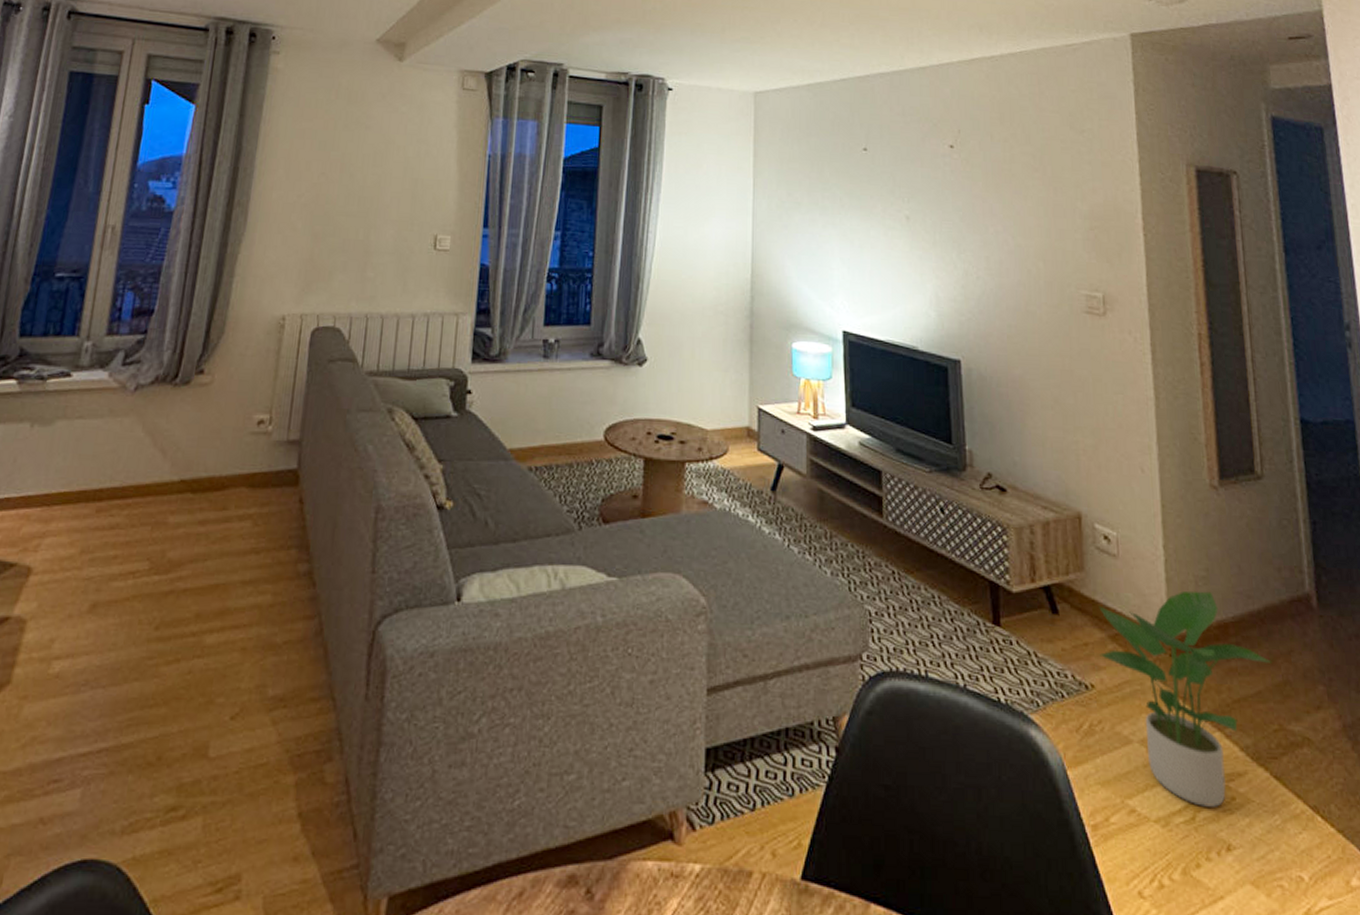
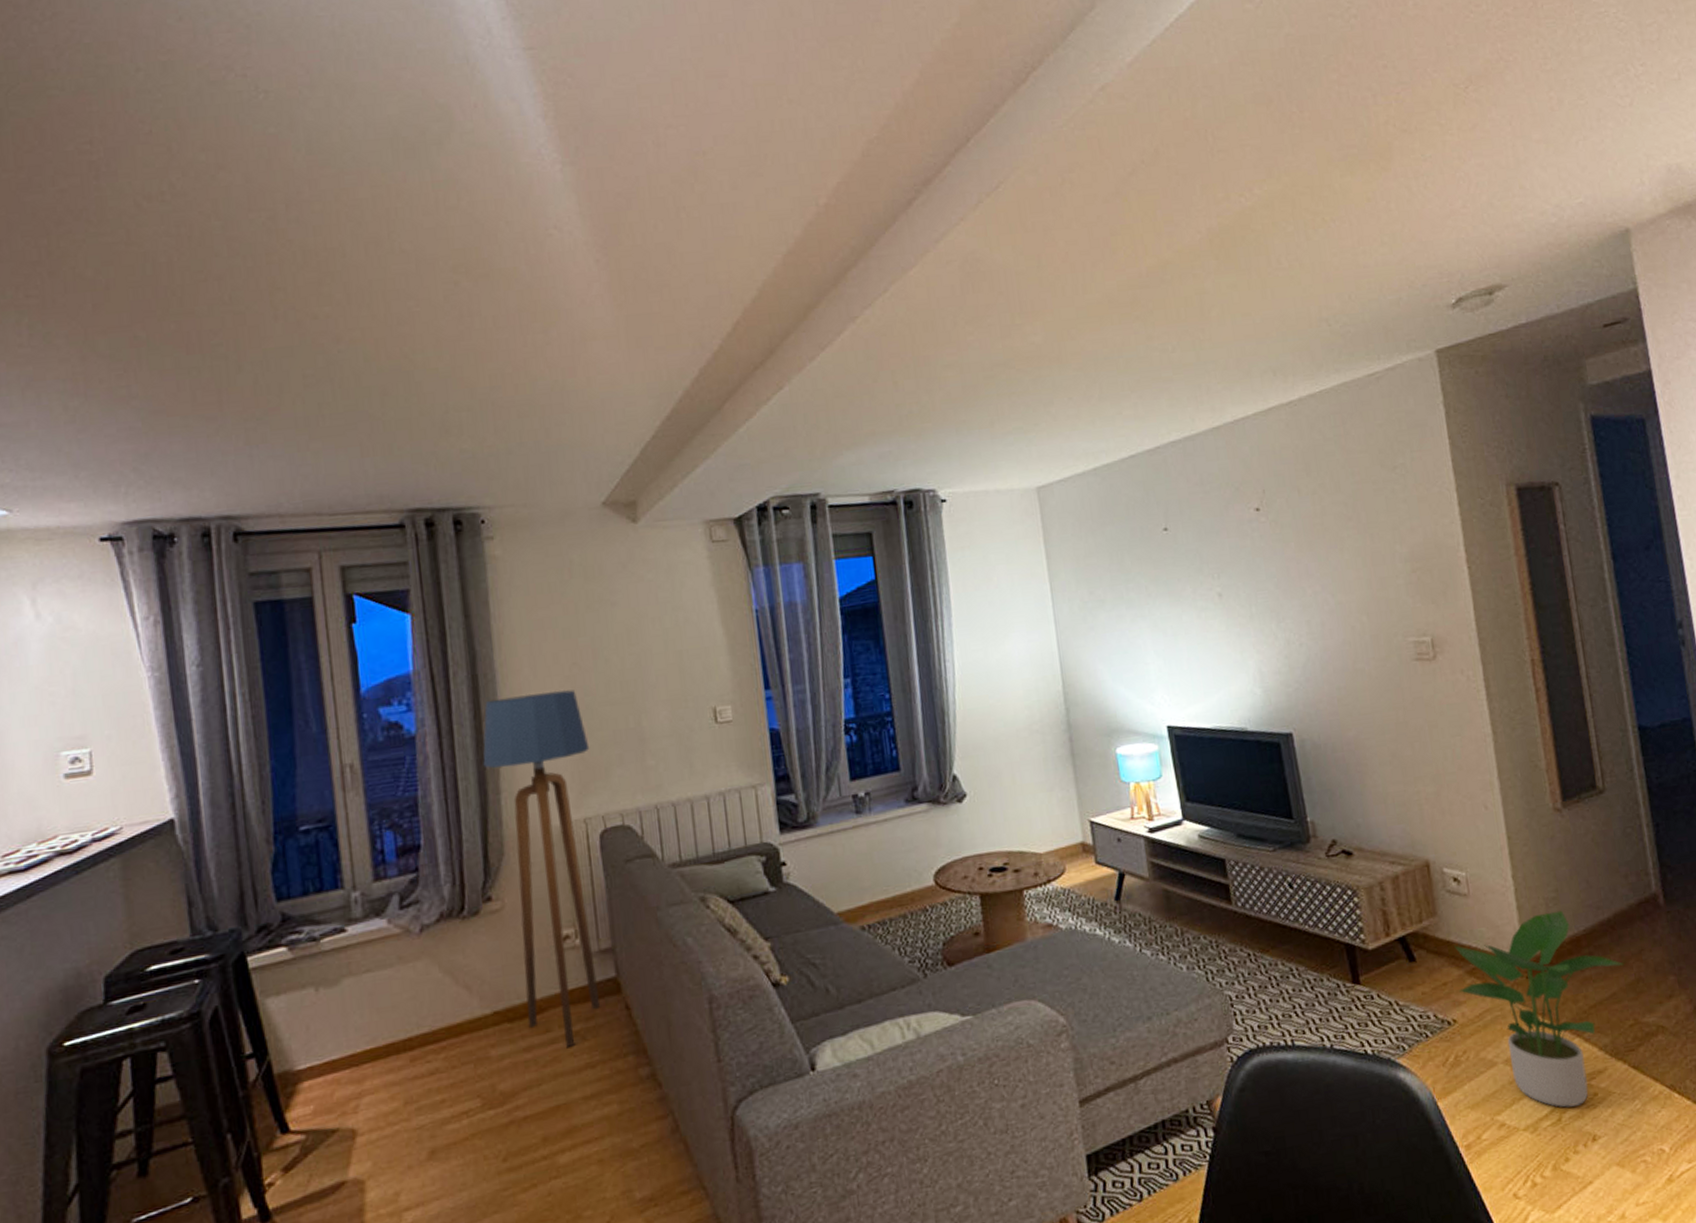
floor lamp: none [208,192,320,530] -> present [483,689,601,1048]

